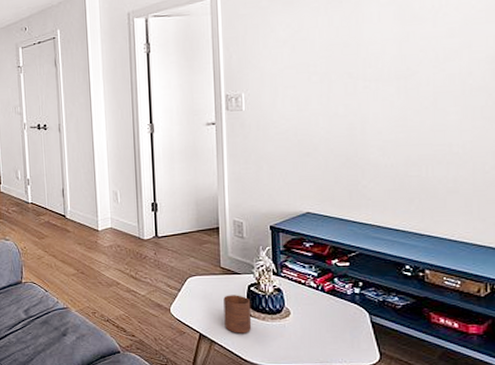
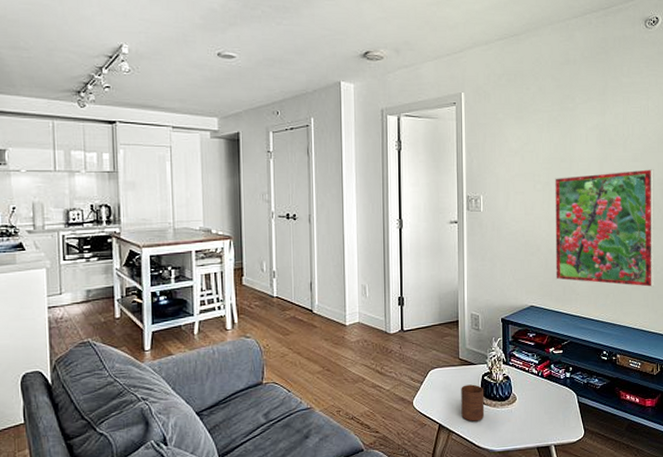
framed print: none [335,45,481,191] -> present [554,169,654,288]

